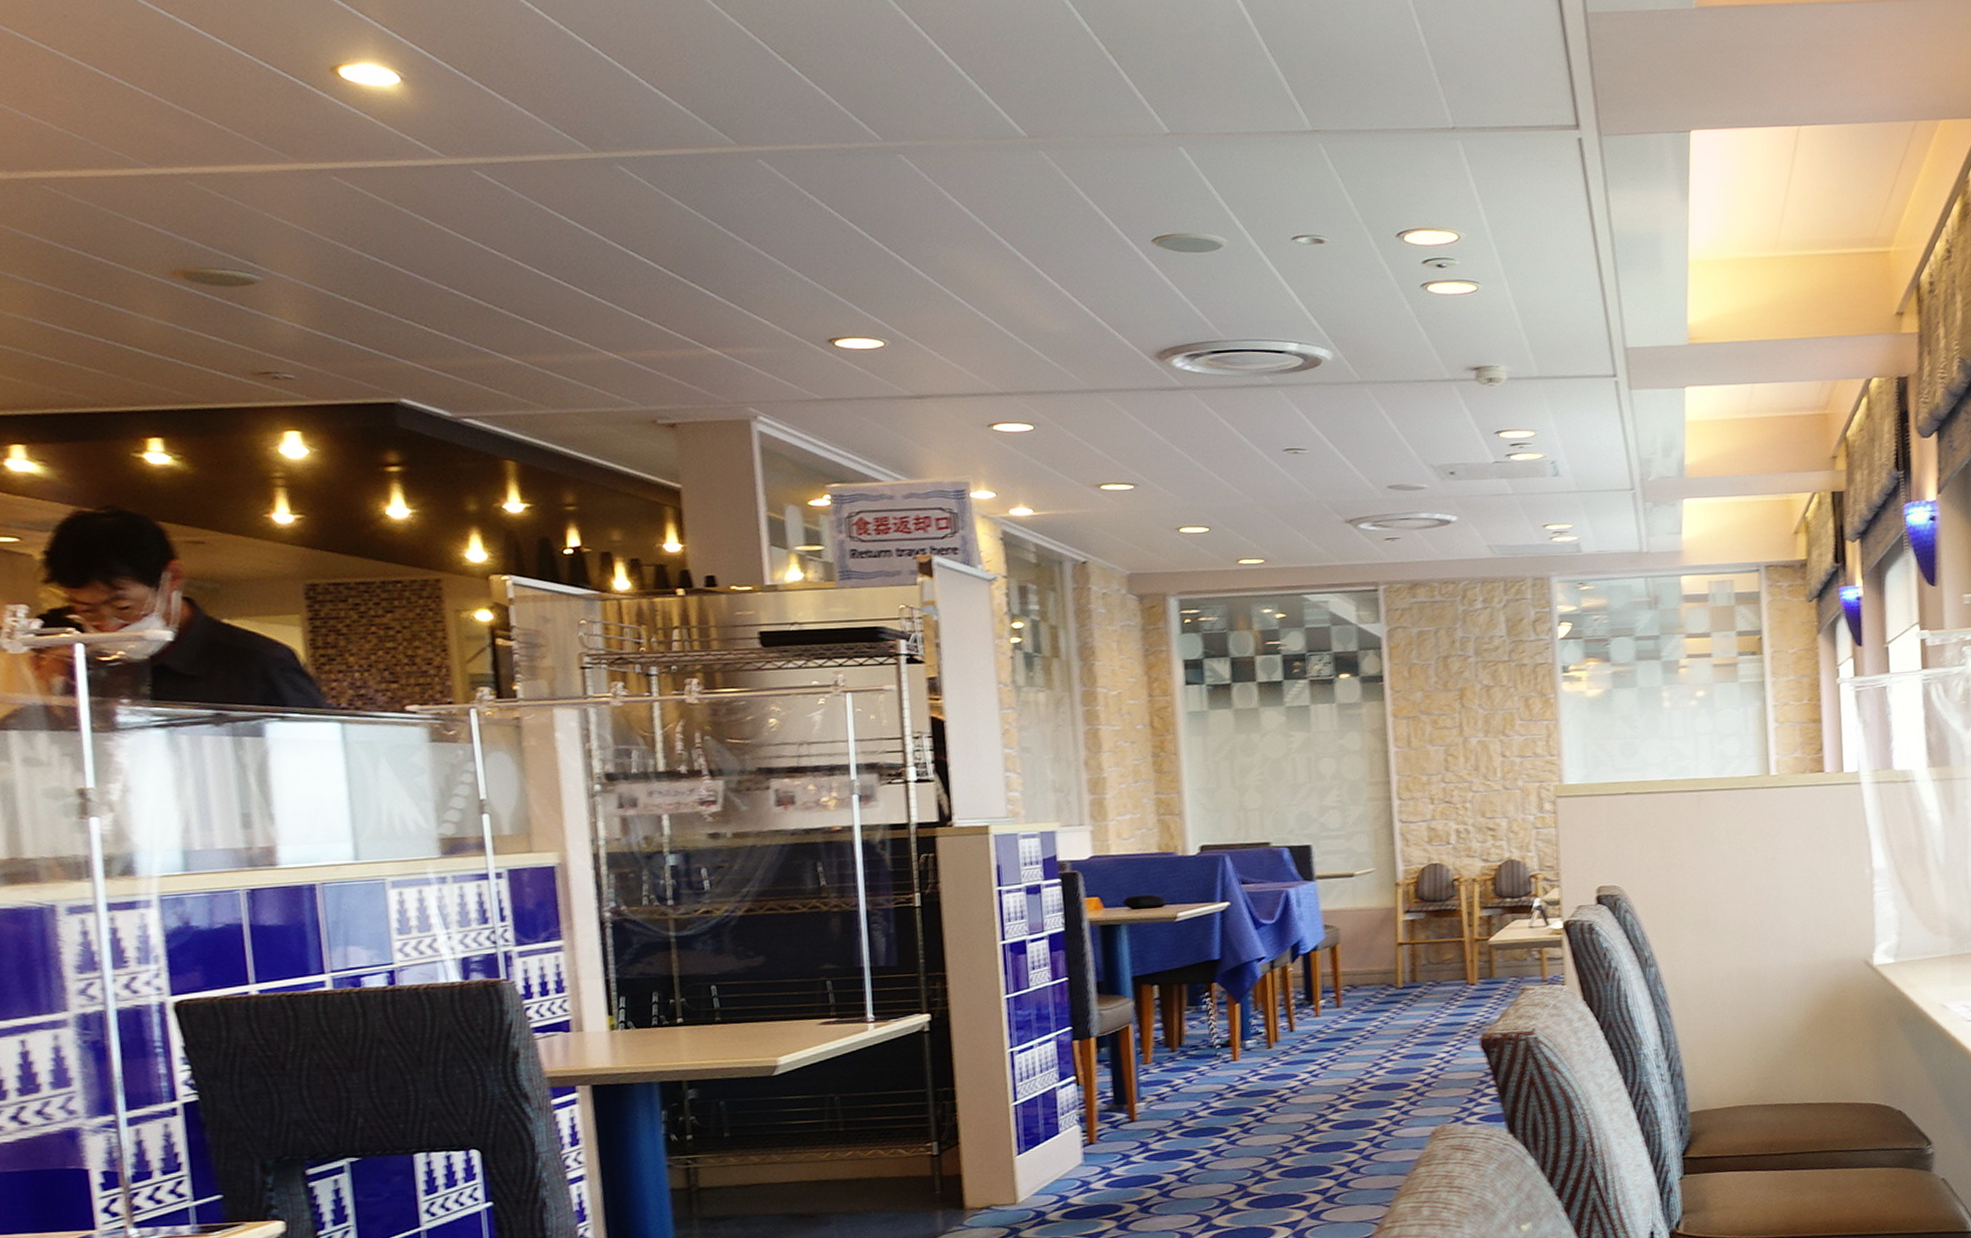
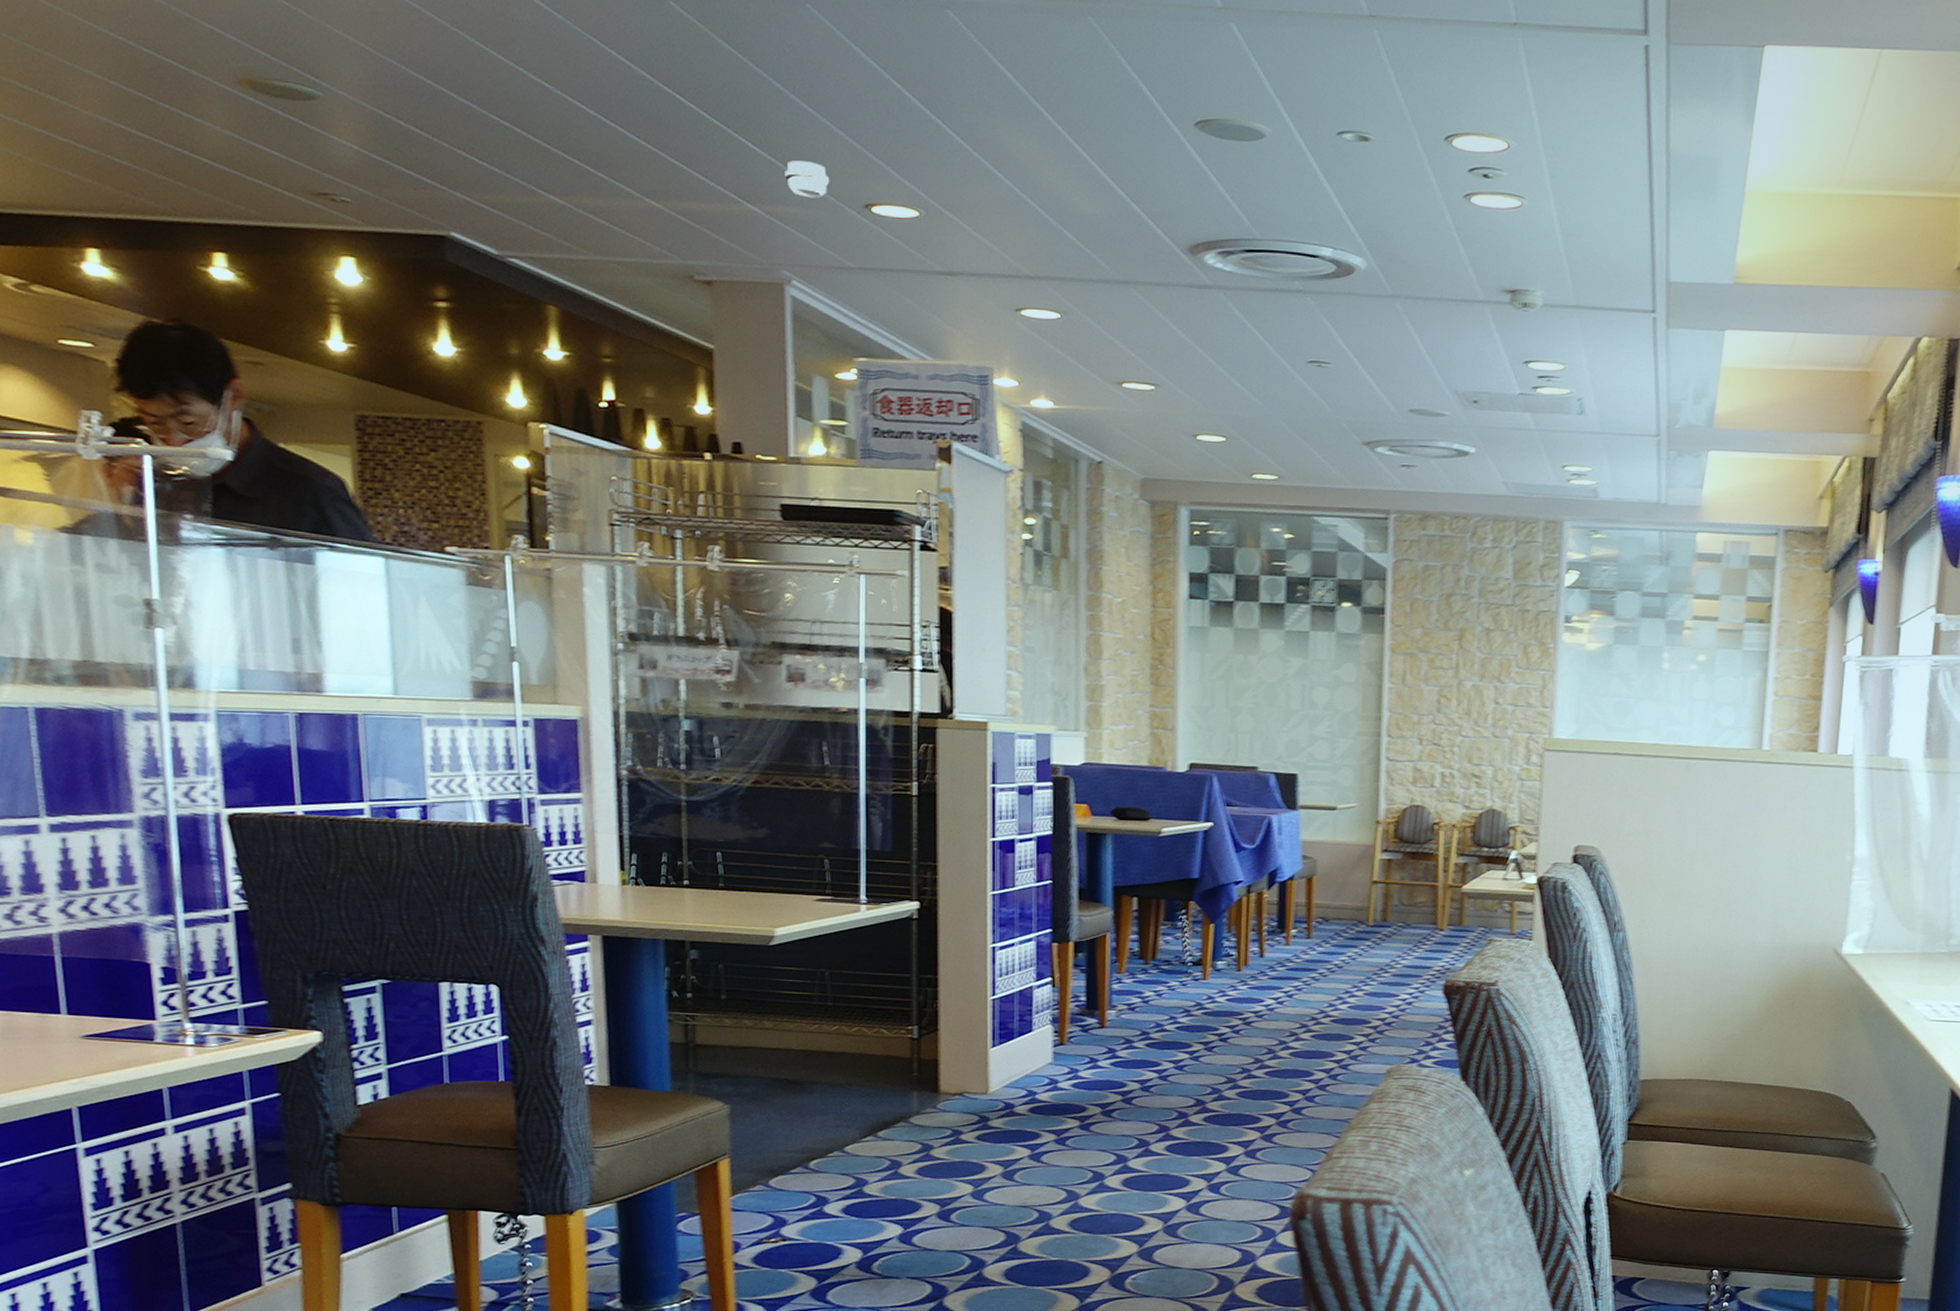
smoke detector: none [745,303,791,338] -> present [785,160,830,198]

